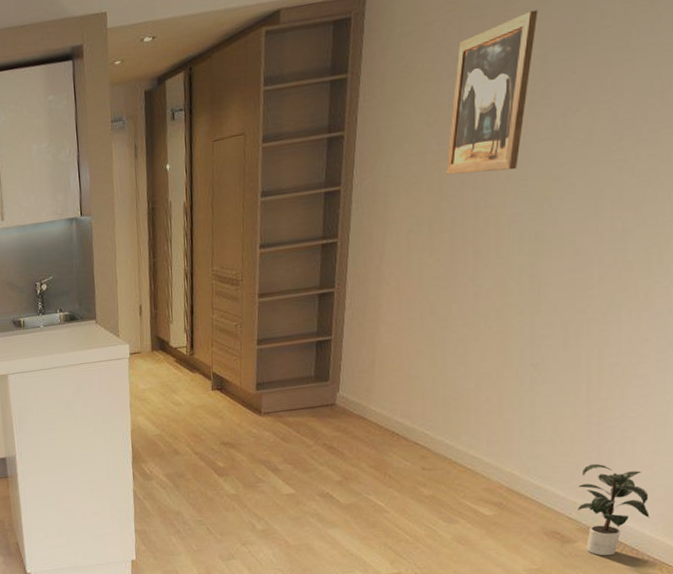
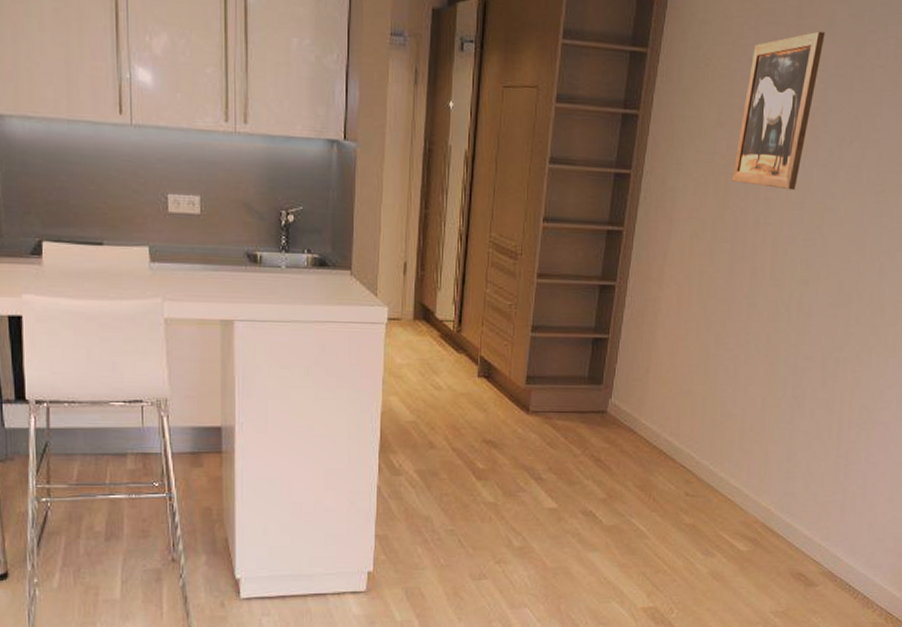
potted plant: present [577,463,650,556] -> none [821,506,881,602]

